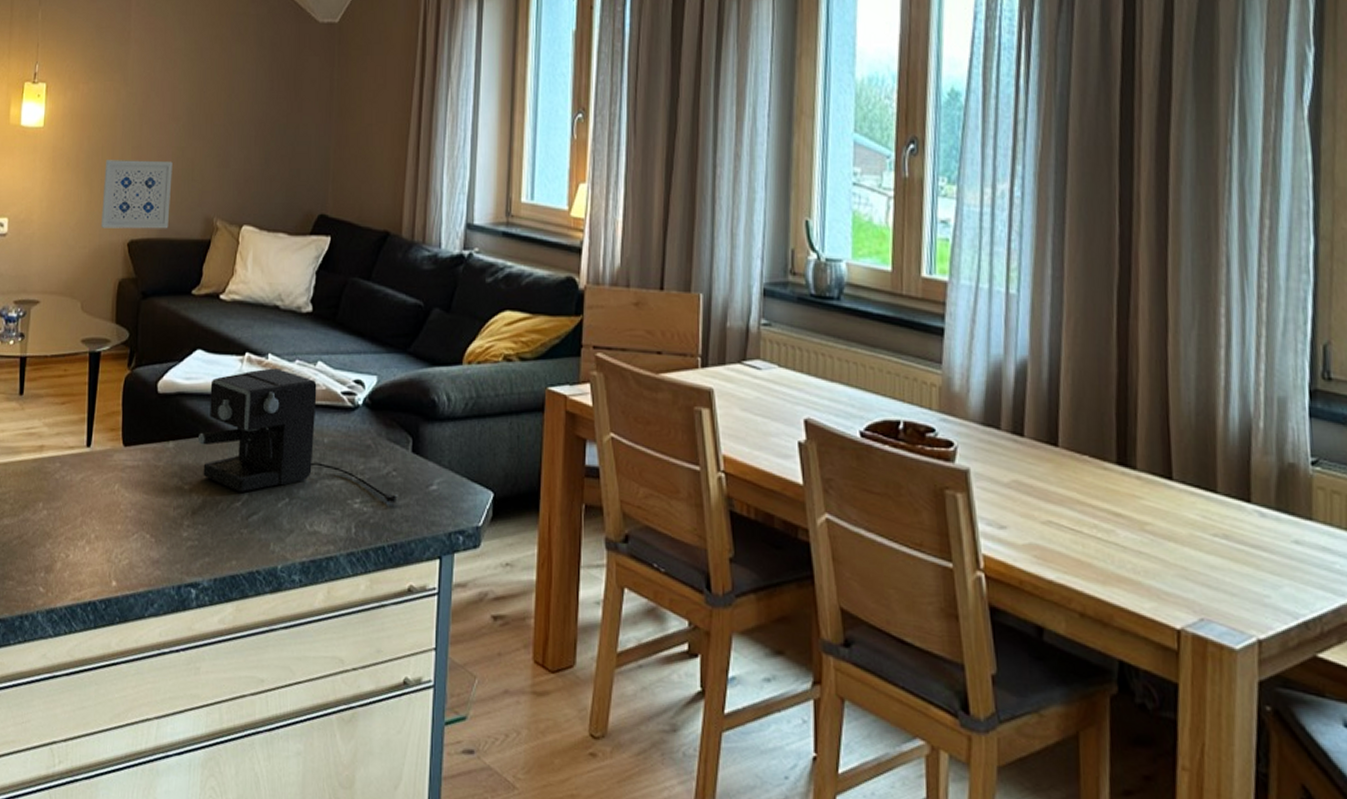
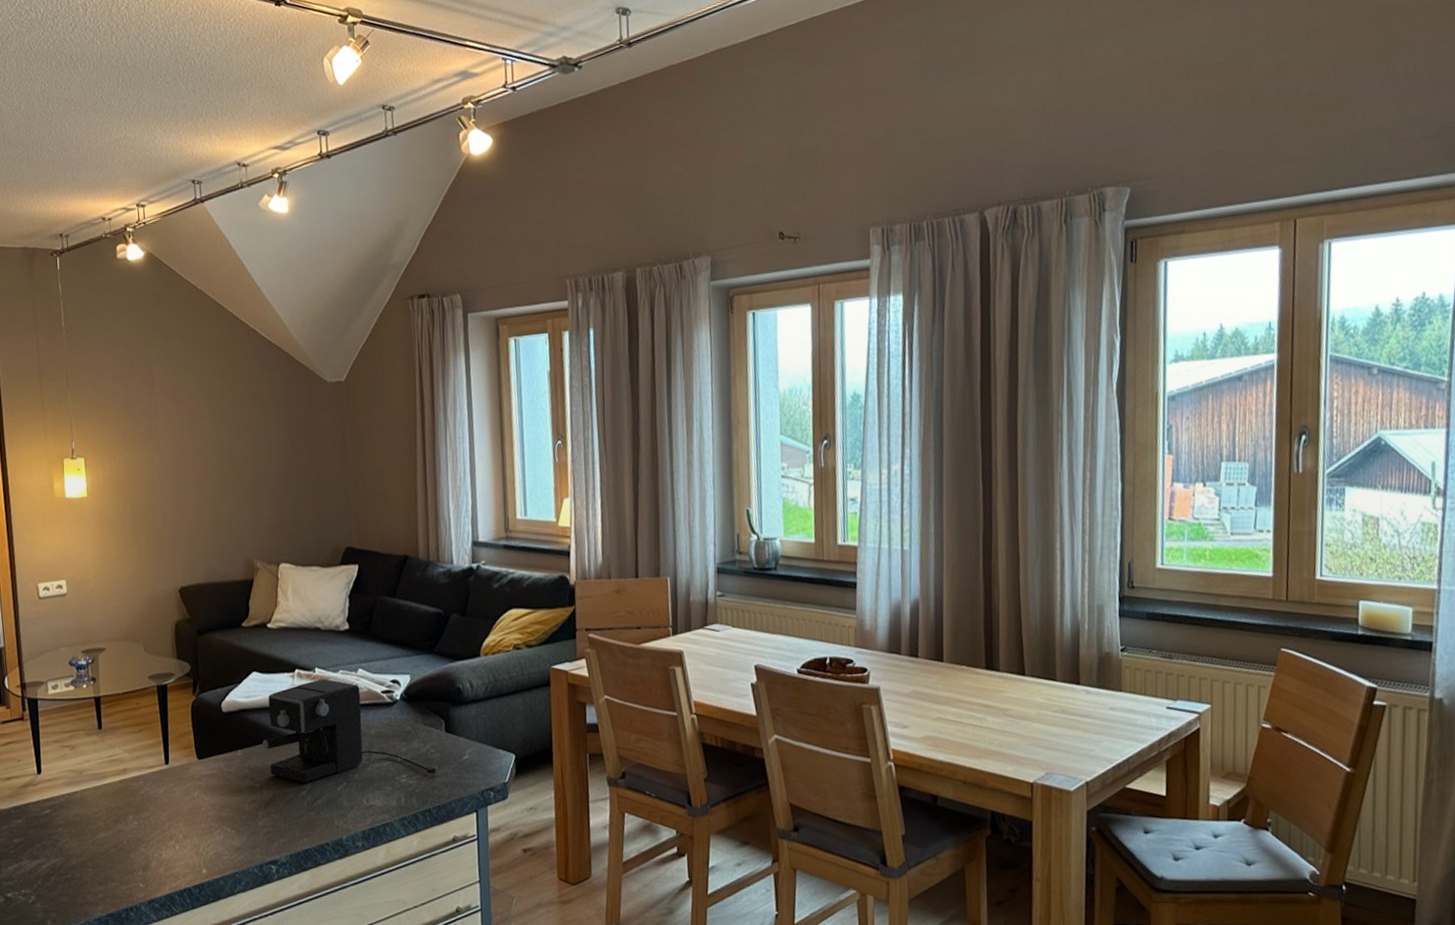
wall art: present [100,160,173,229] -> none [149,515,214,580]

